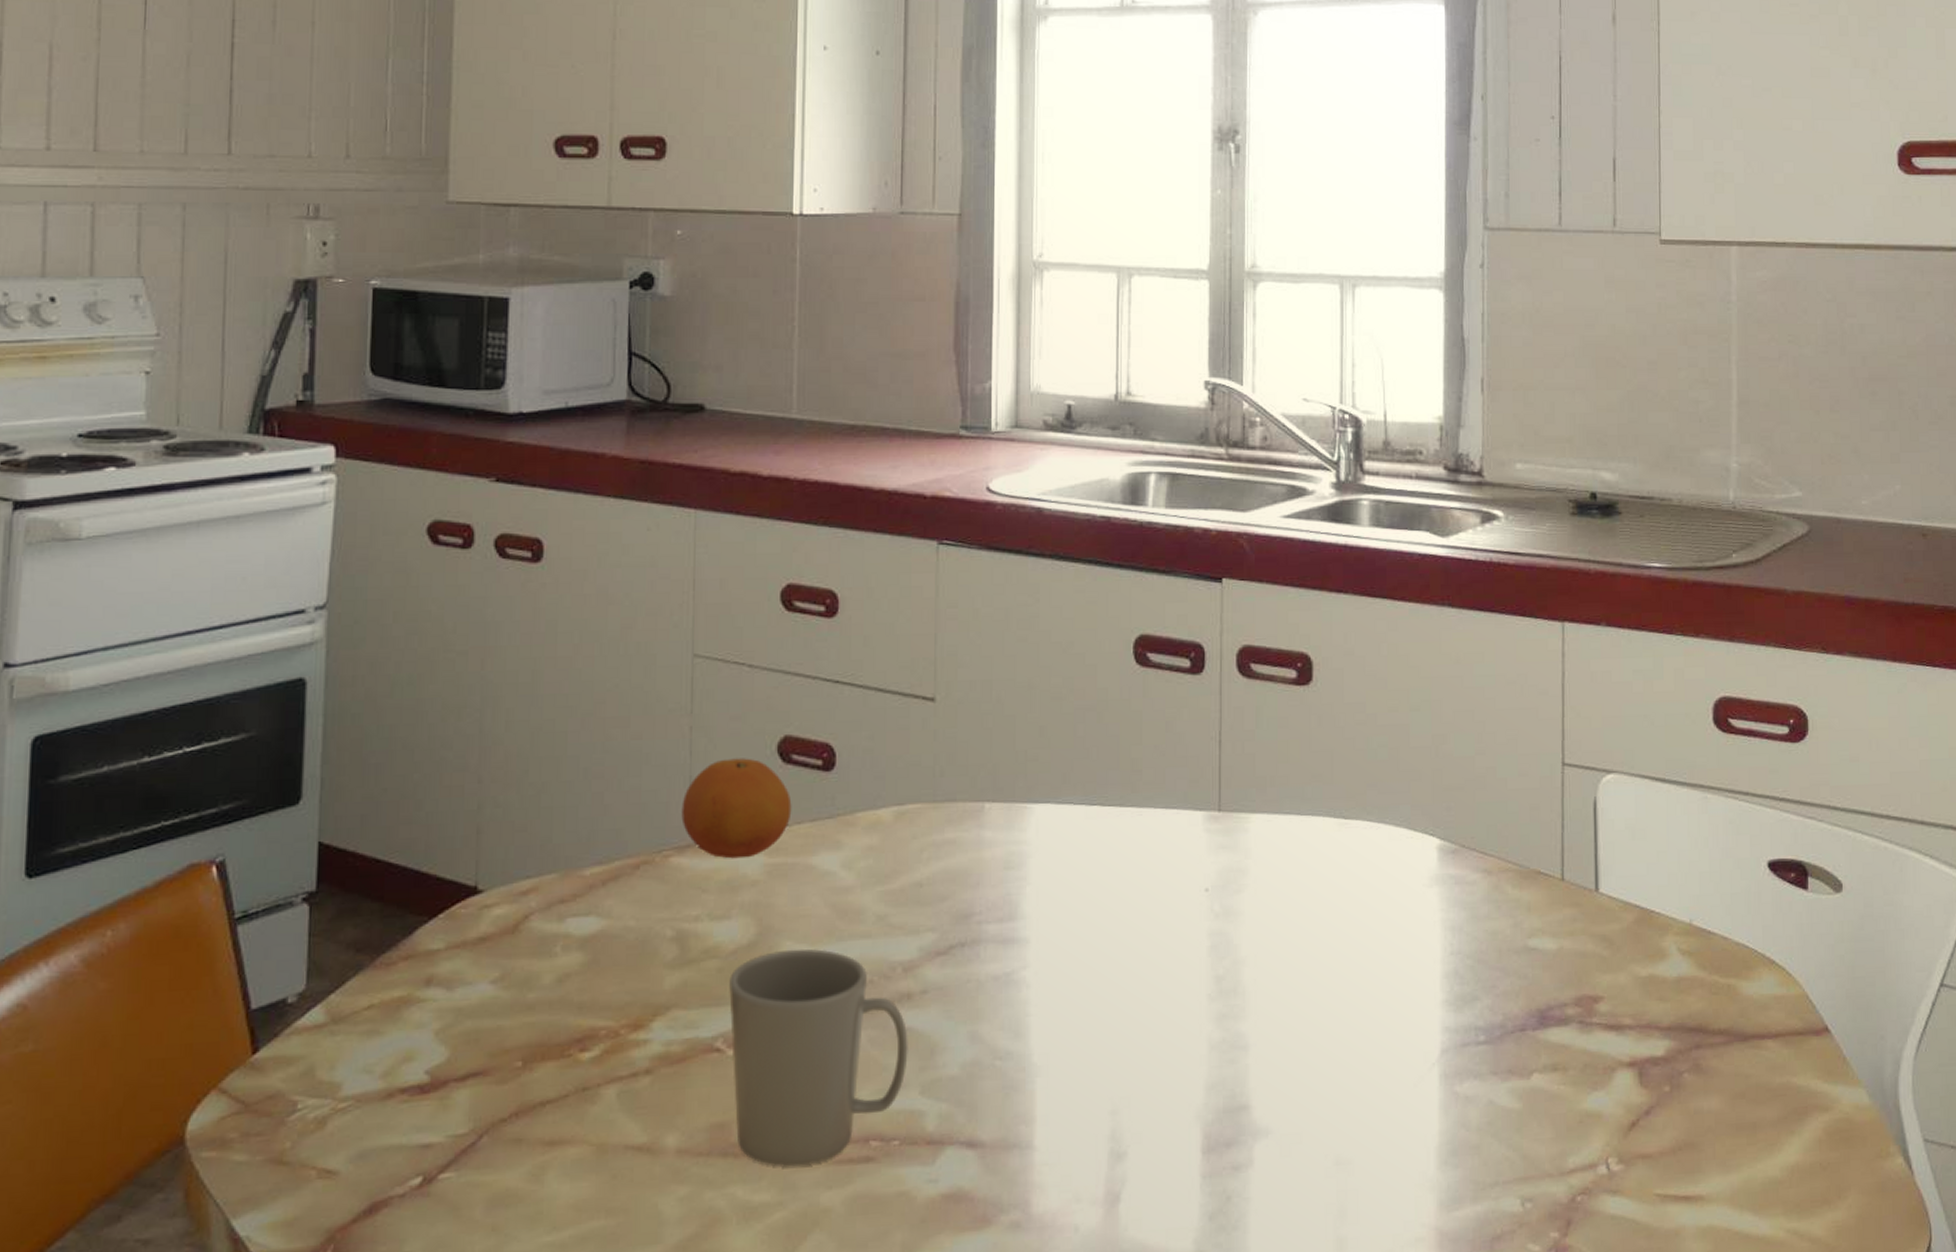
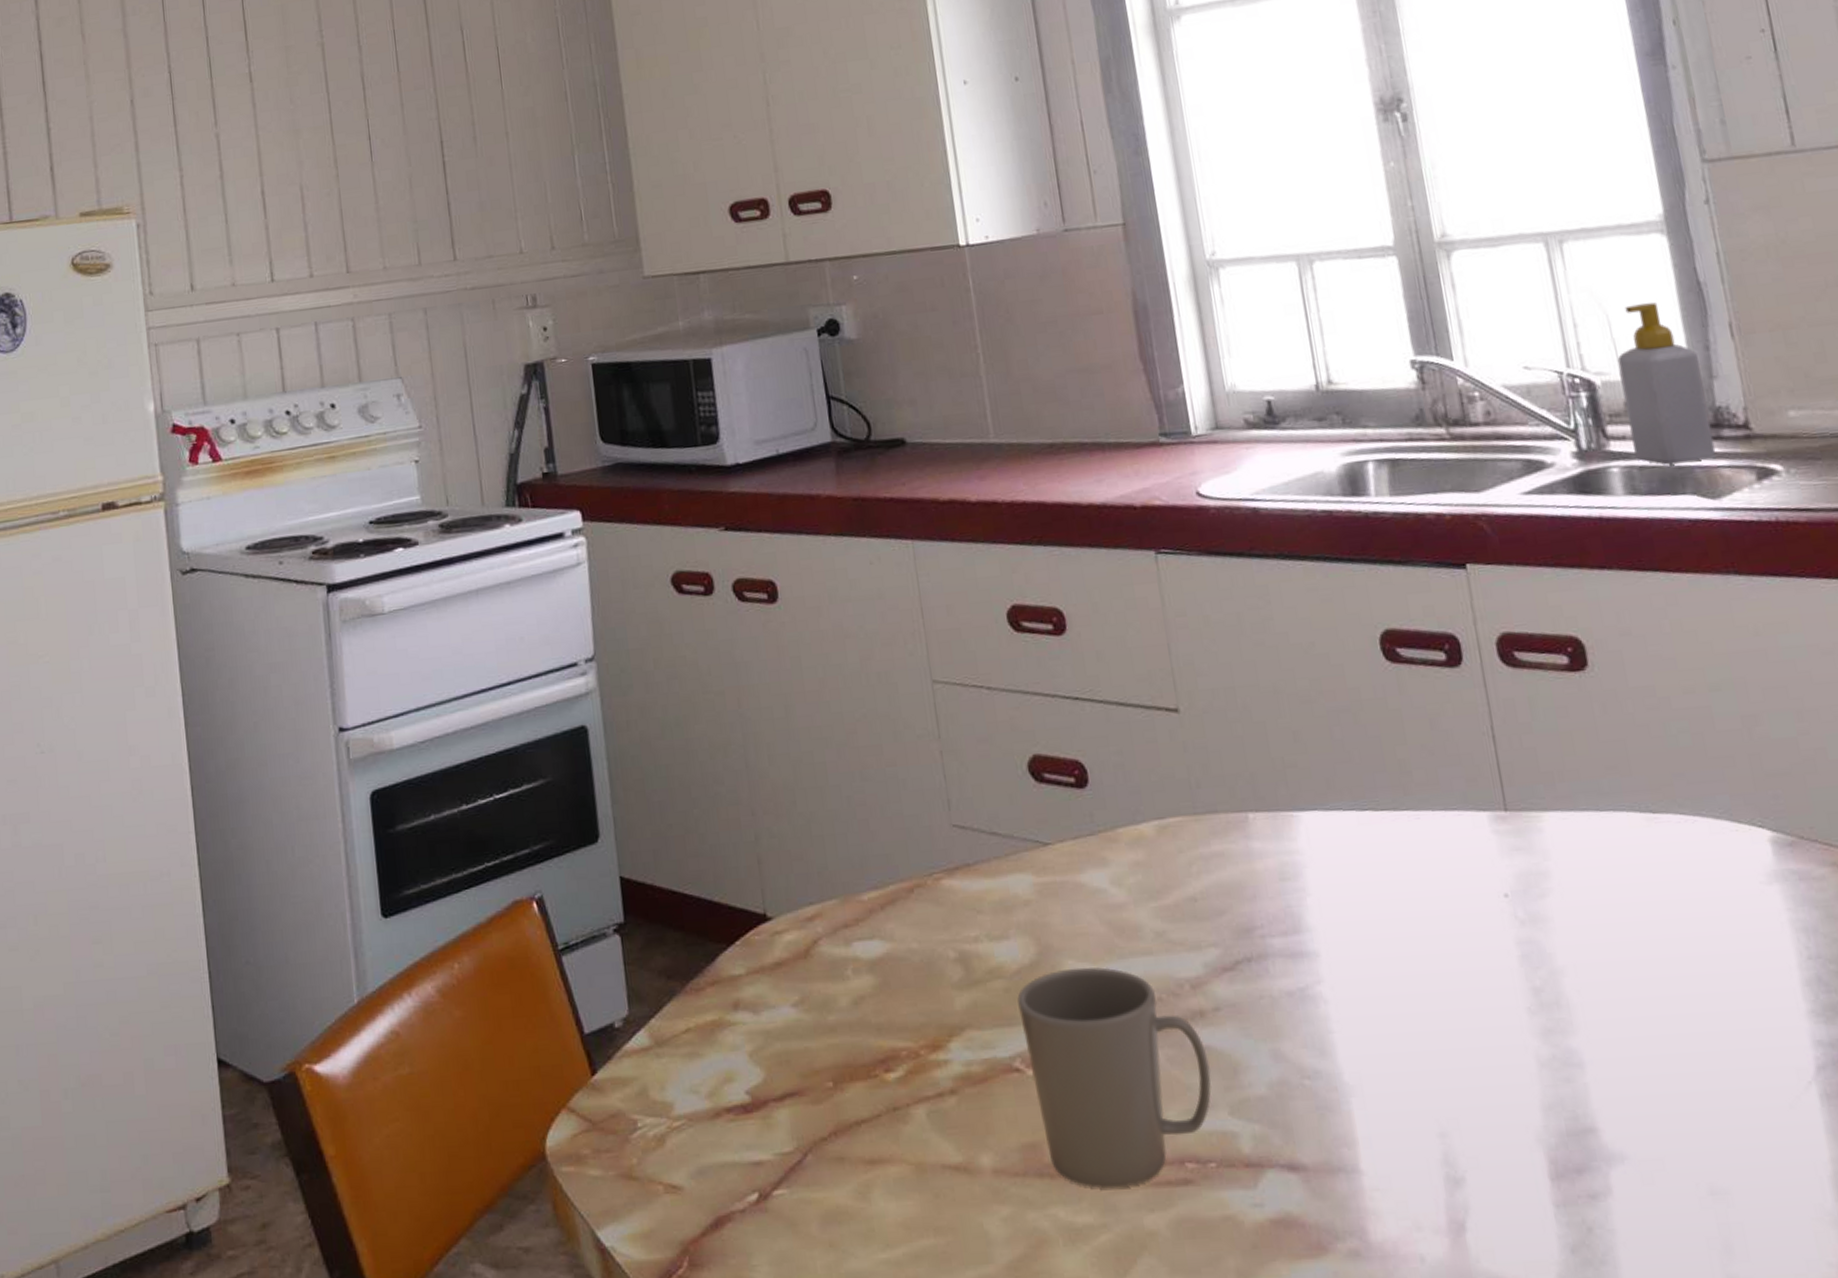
fruit: present [681,758,792,859] -> none [944,779,1053,880]
soap bottle: none [1384,352,1452,502] -> present [1617,302,1716,465]

